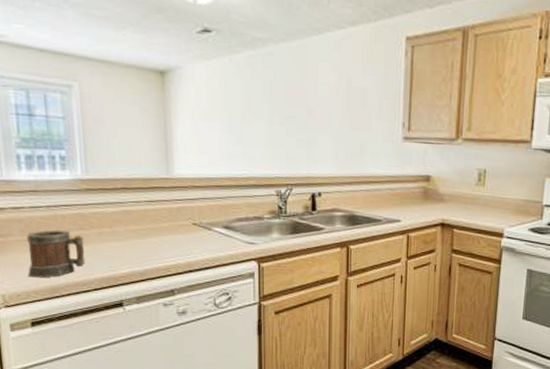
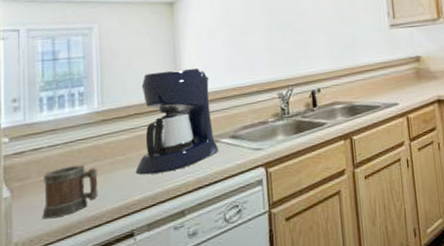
coffee maker: none [123,147,211,252] -> present [135,67,219,175]

